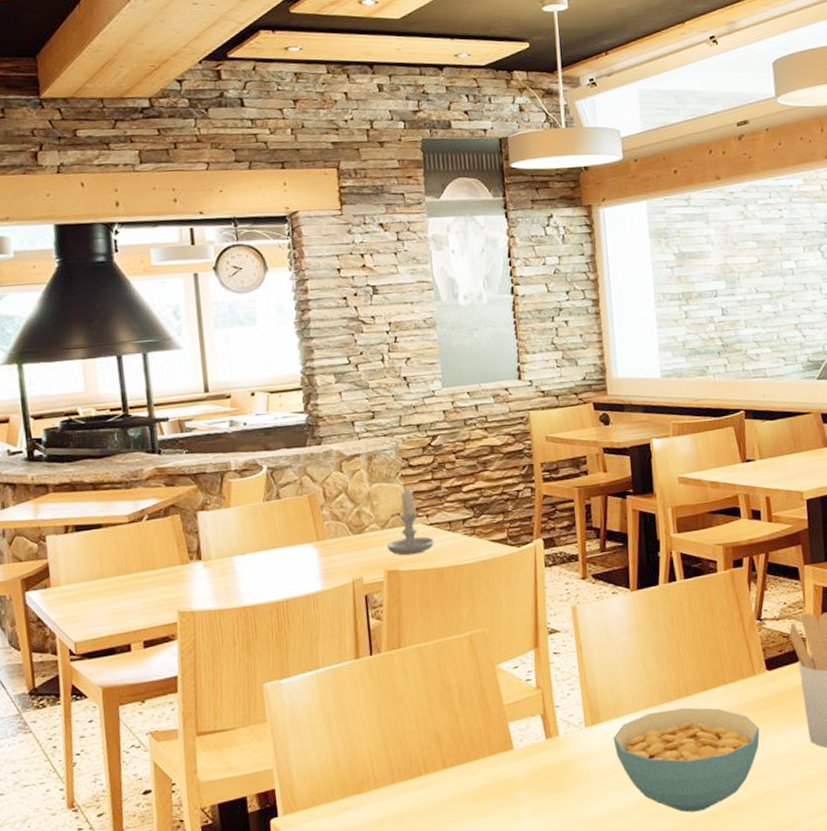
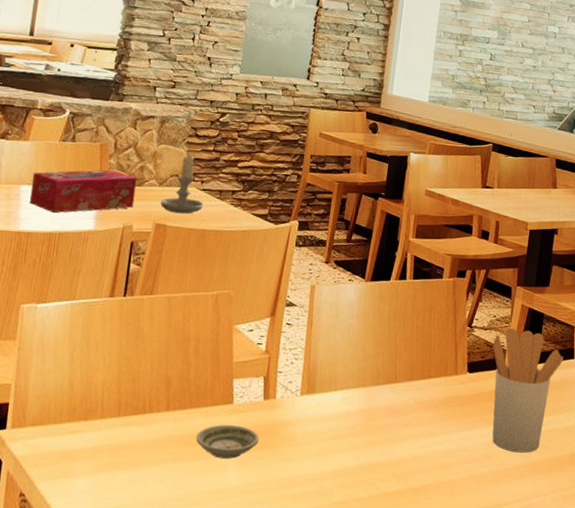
tissue box: none [243,521,359,580] -> present [29,169,137,213]
saucer: none [481,771,550,810] -> present [196,425,259,459]
cereal bowl: present [613,707,760,813] -> none [322,392,452,488]

